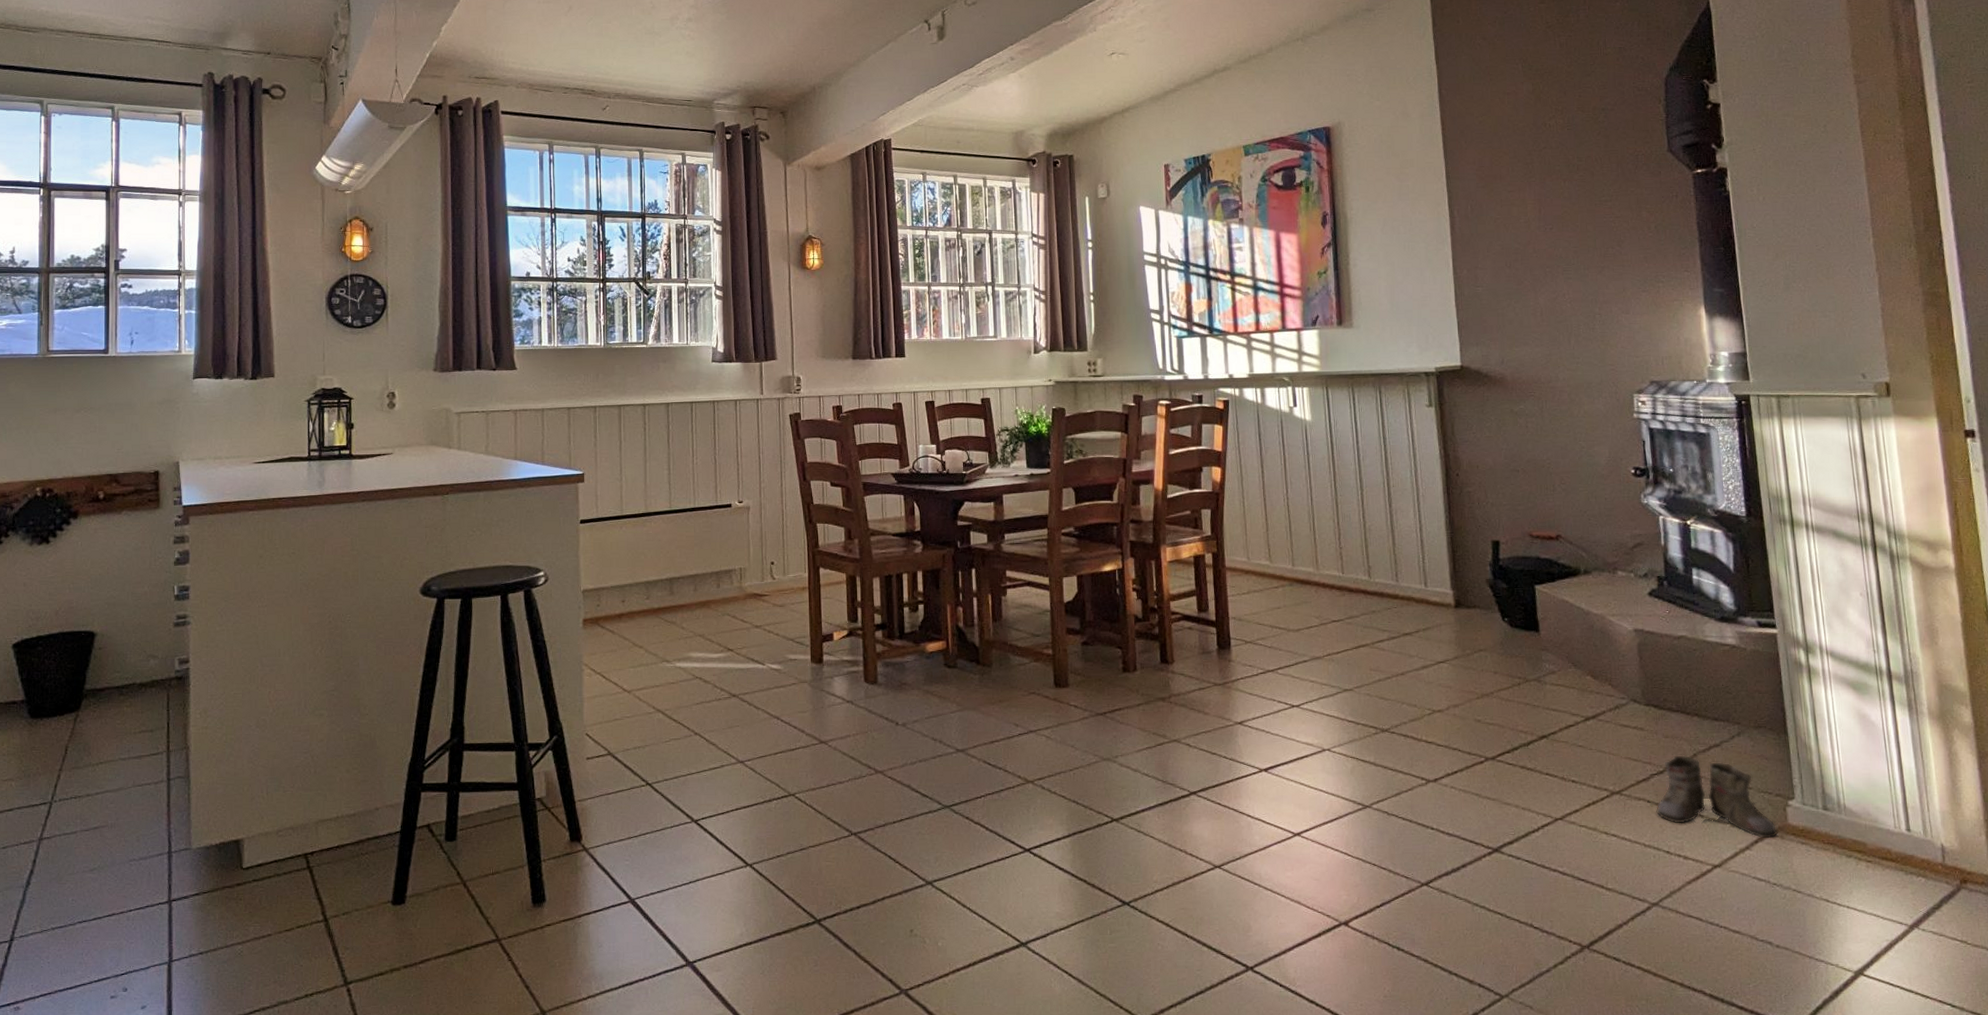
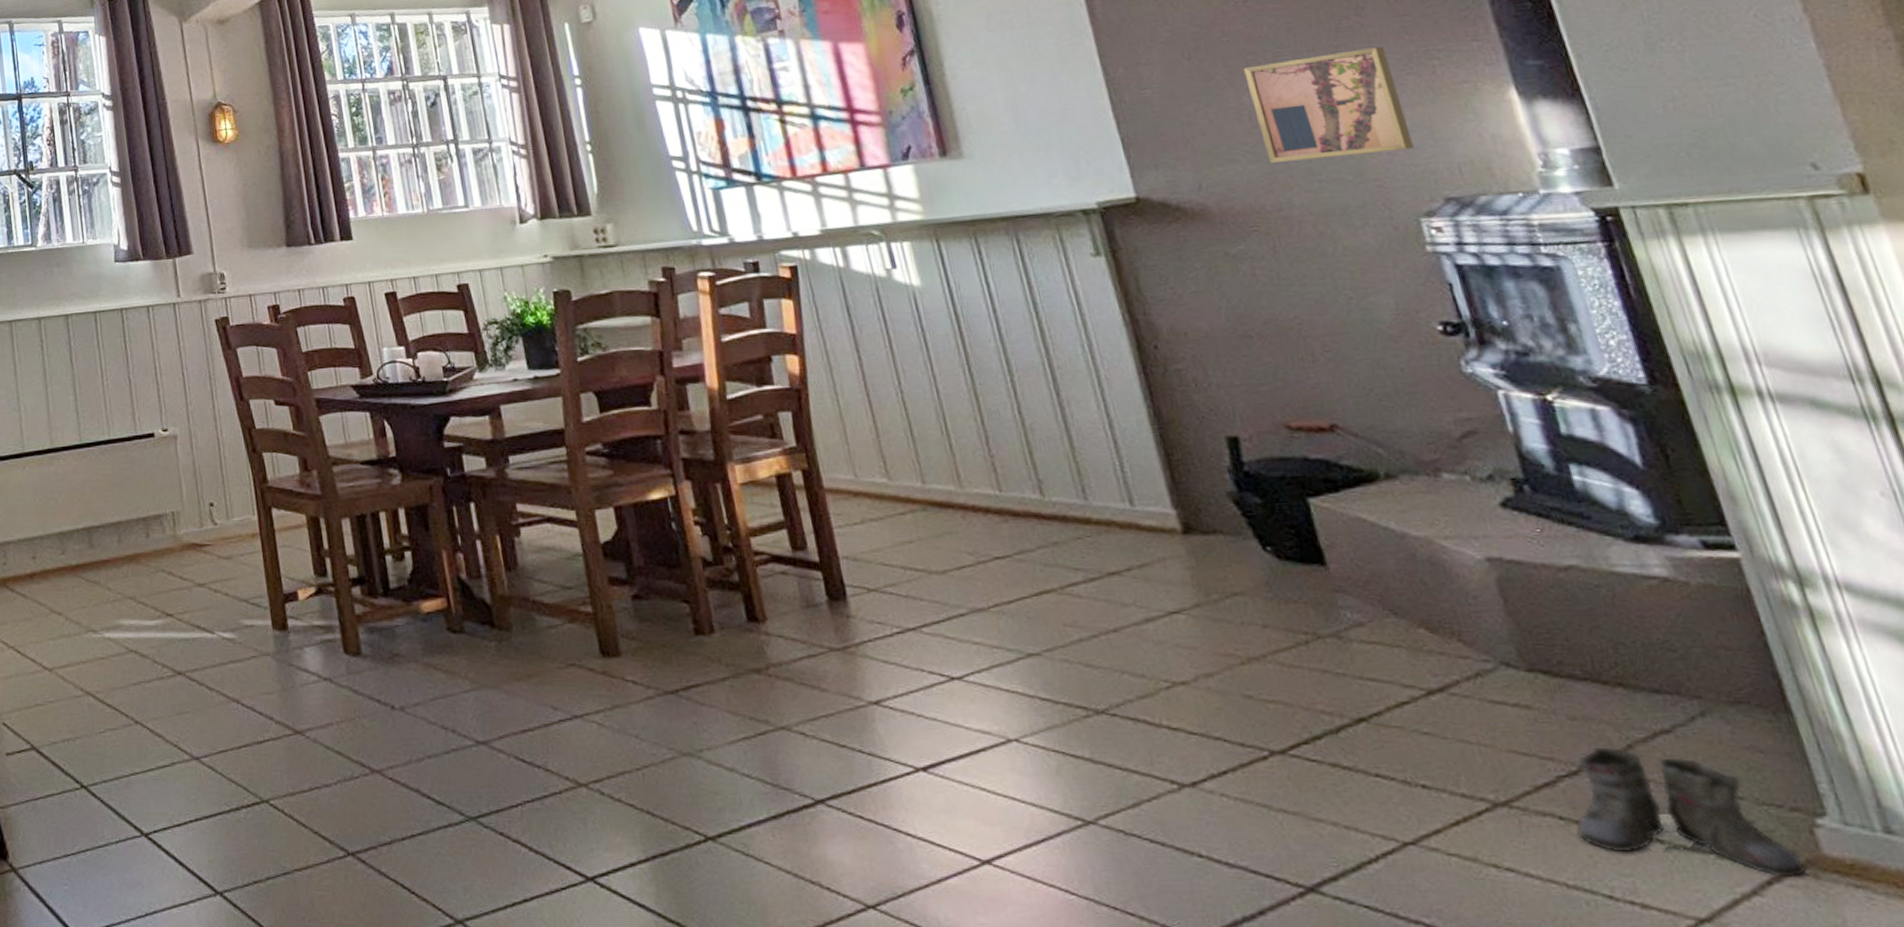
wall art: none [1542,270,1638,347] -> present [1243,47,1414,163]

